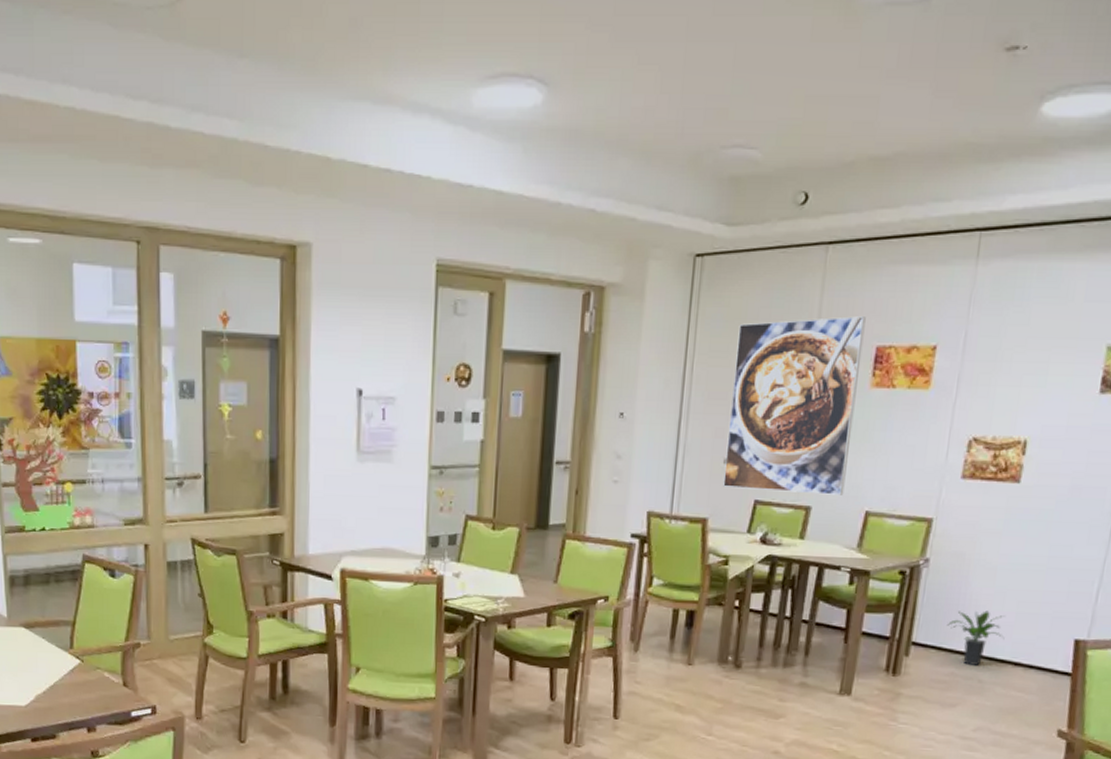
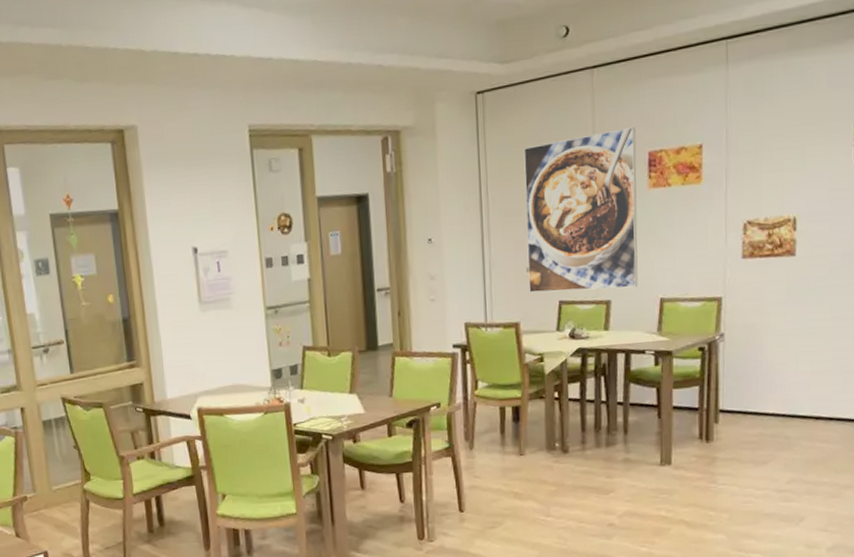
potted plant: present [946,611,1005,665] -> none [748,373,803,424]

